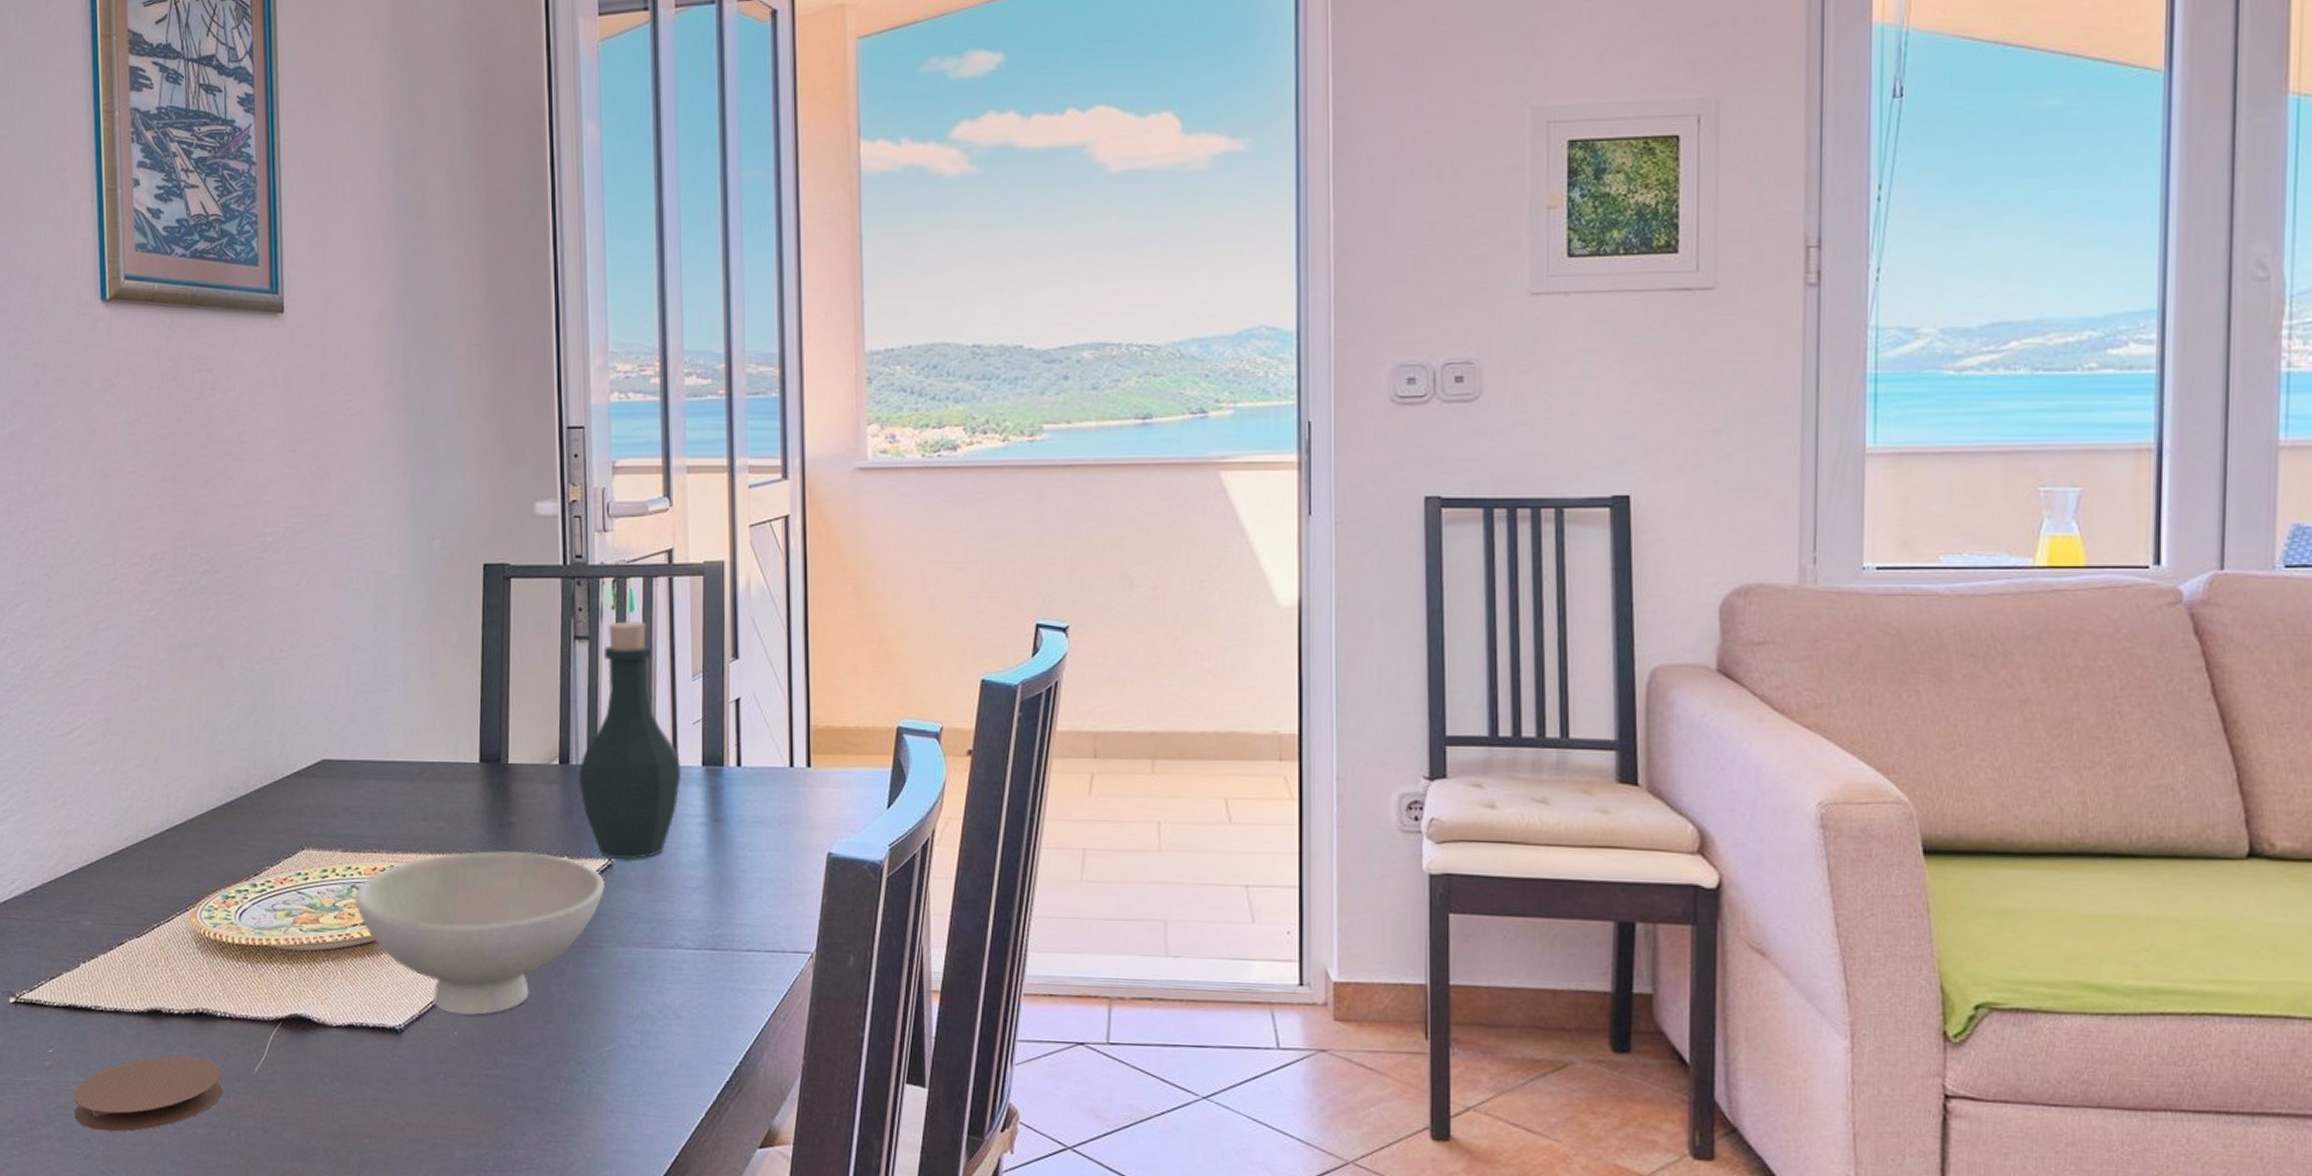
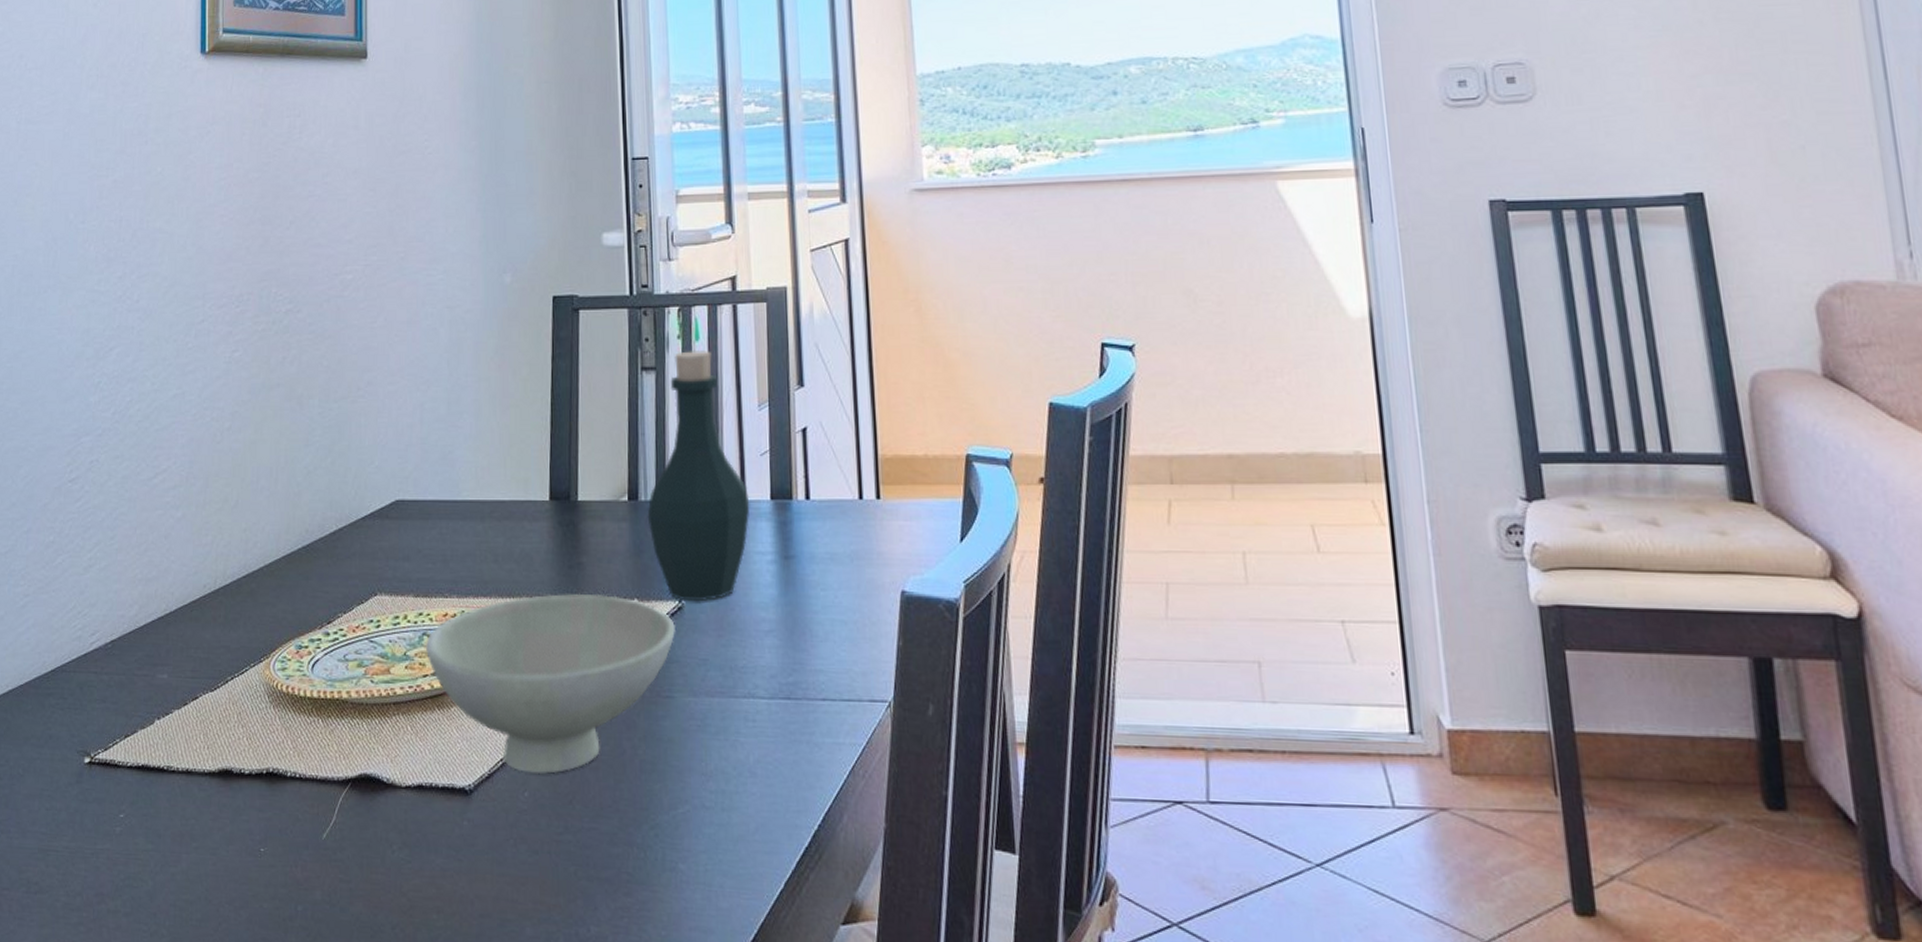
coaster: present [74,1055,223,1132] -> none [142,820,291,906]

